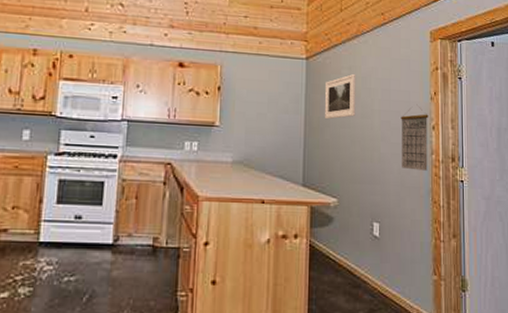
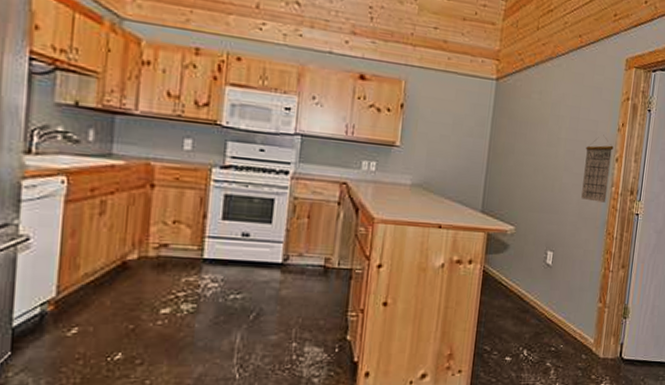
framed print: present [324,74,356,120] -> none [510,99,546,146]

